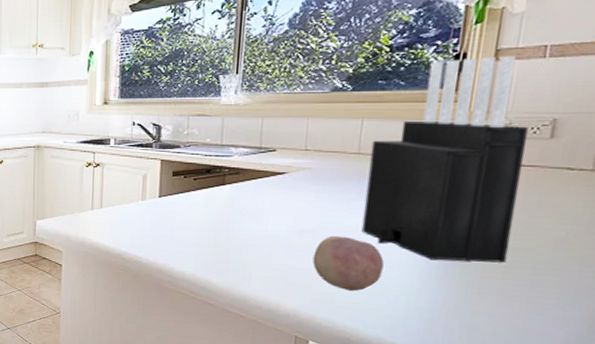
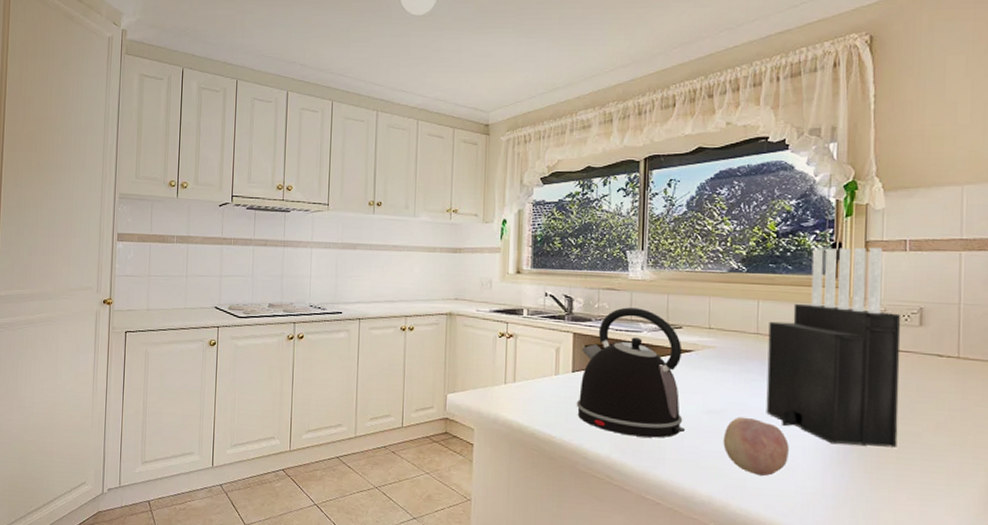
kettle: none [162,132,275,257] -> present [576,307,686,438]

